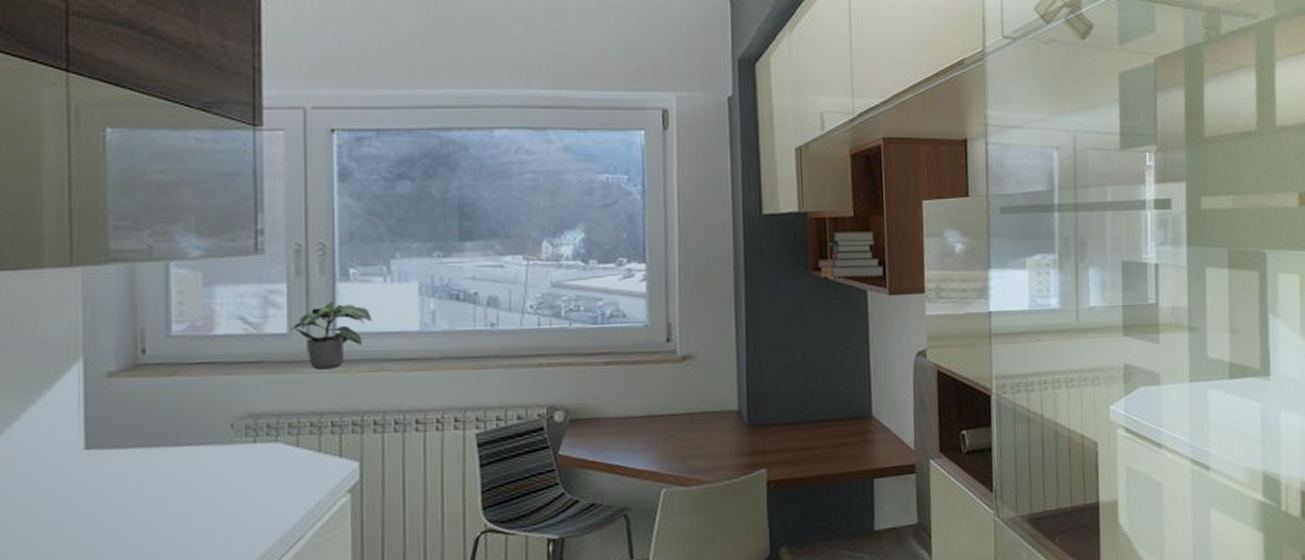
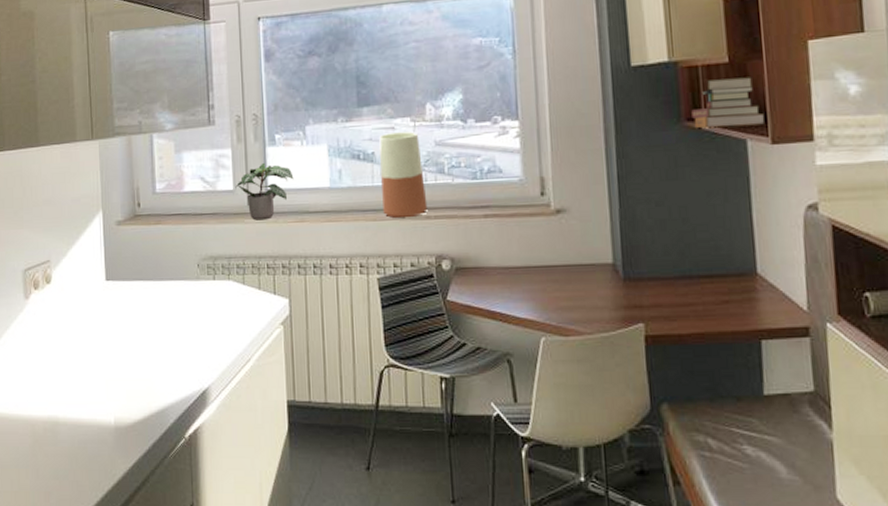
vase: none [484,270,540,367] -> present [379,131,428,219]

